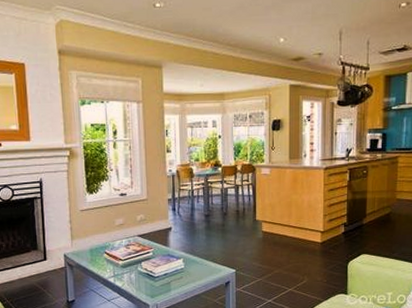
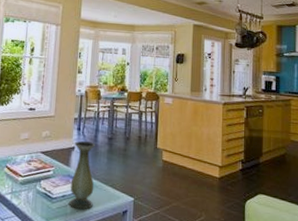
vase: none [171,221,196,285] -> present [69,141,95,210]

